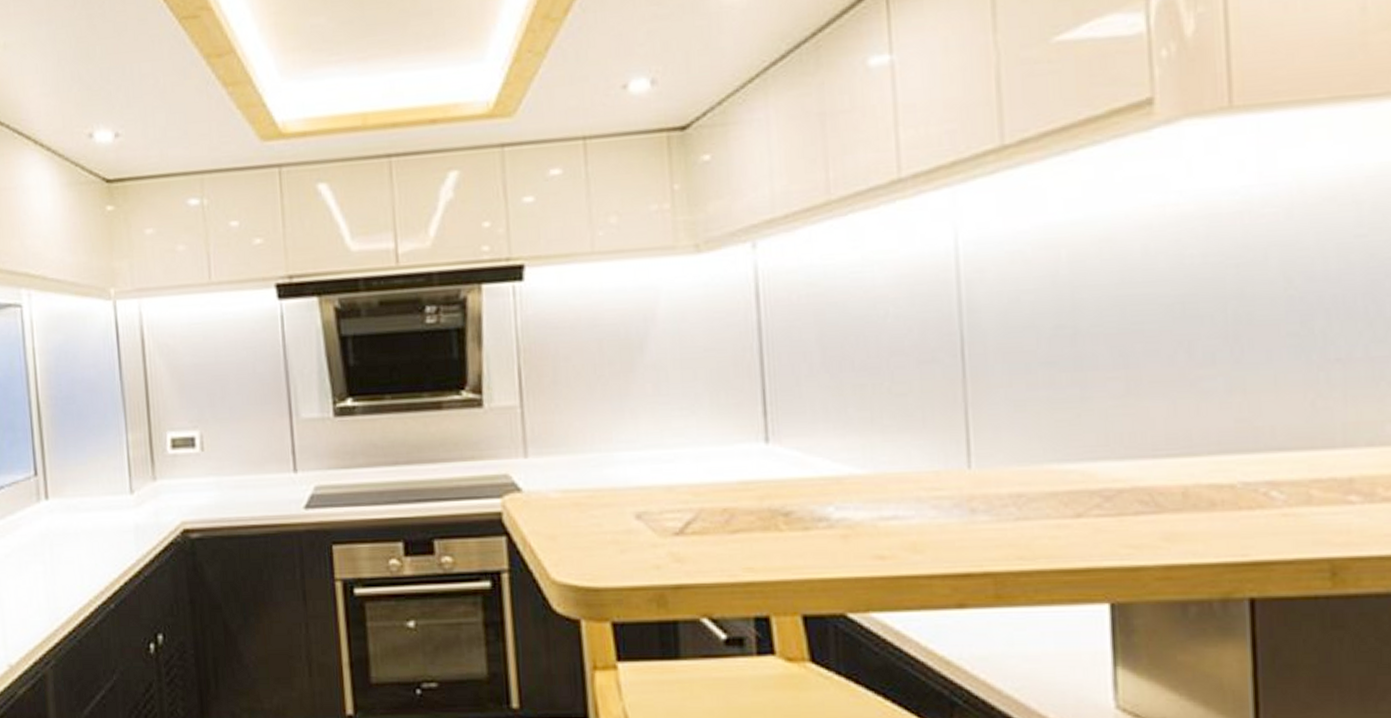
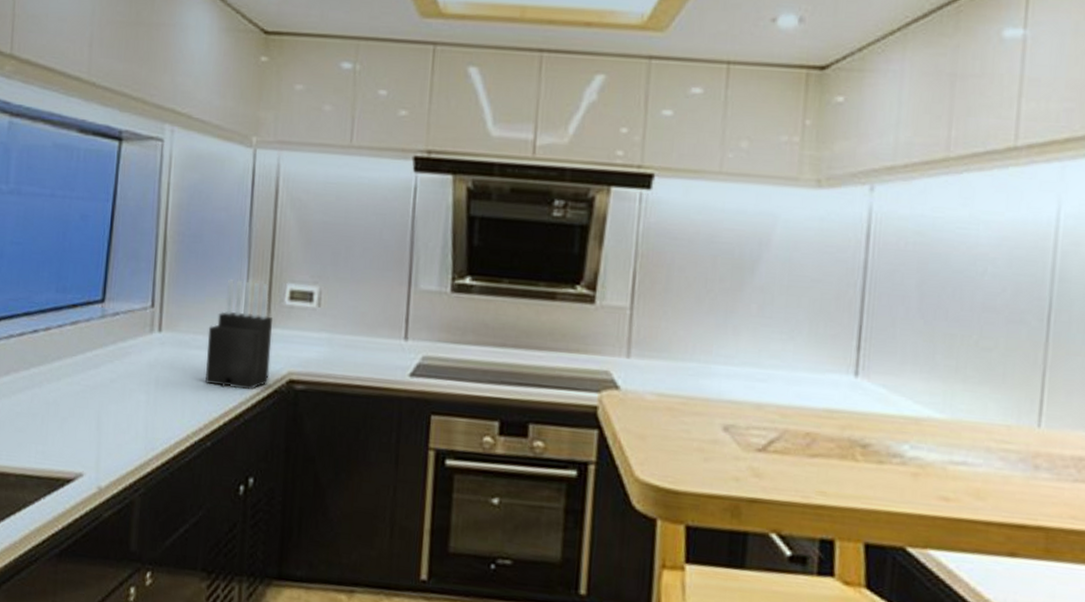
knife block: none [94,435,163,547] -> present [205,279,273,390]

